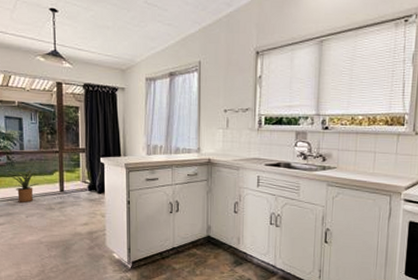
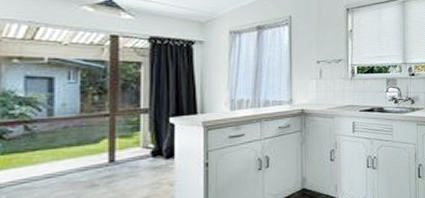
house plant: present [8,168,39,203] -> none [25,138,76,184]

